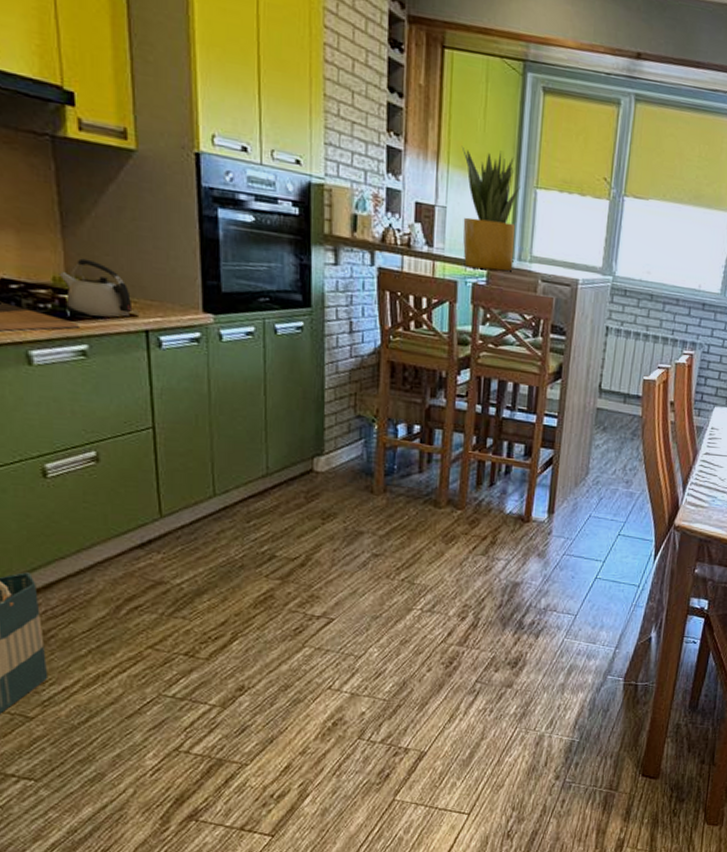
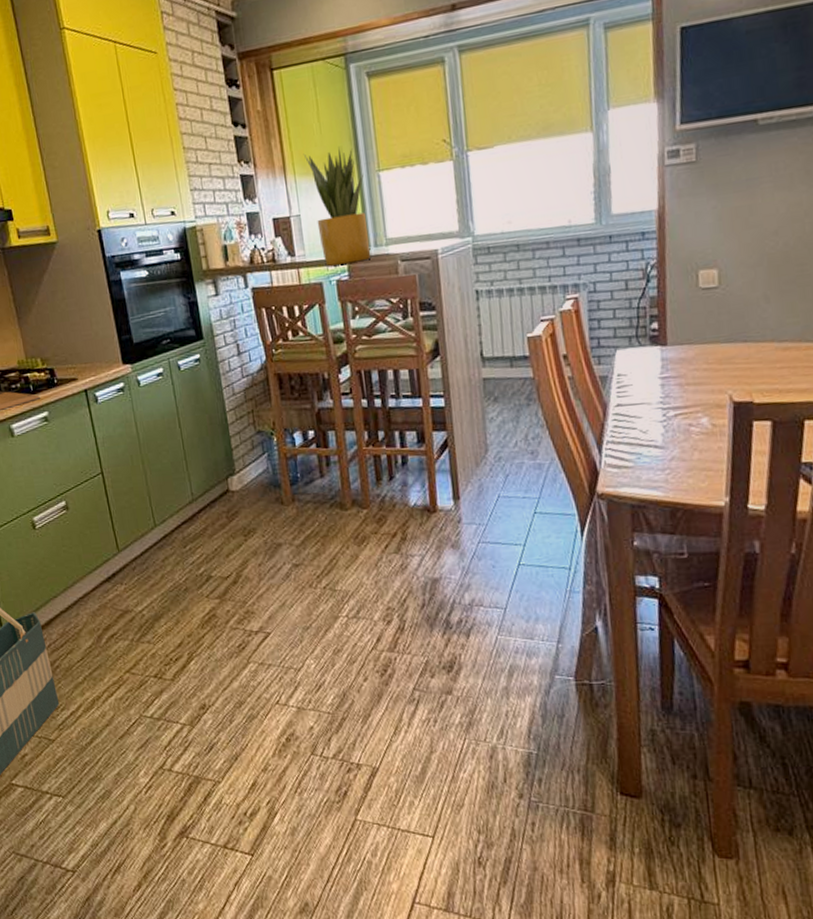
kettle: present [58,258,133,318] -> none [21,340,74,390]

